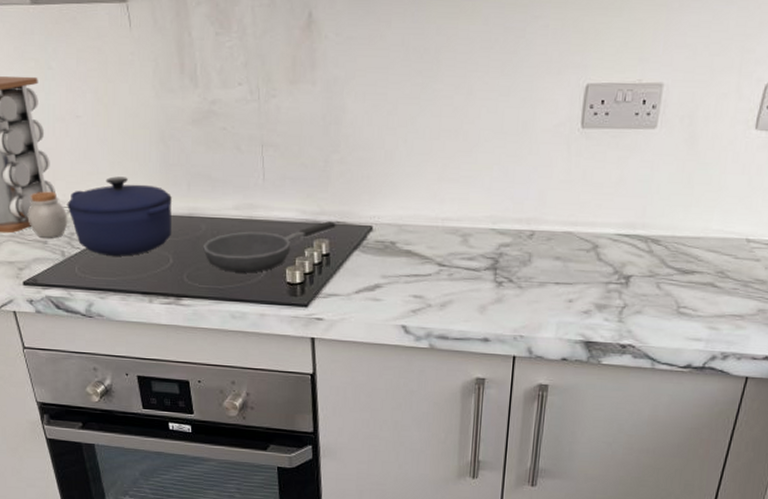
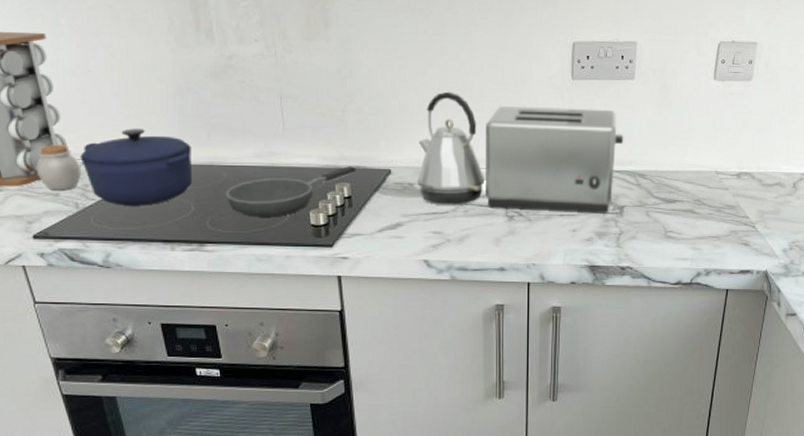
kettle: none [400,140,473,268] -> present [417,91,484,205]
toaster: none [473,158,638,282] -> present [485,106,624,213]

